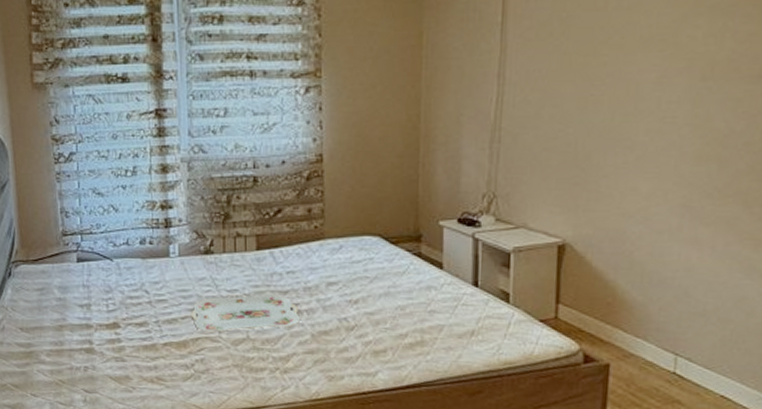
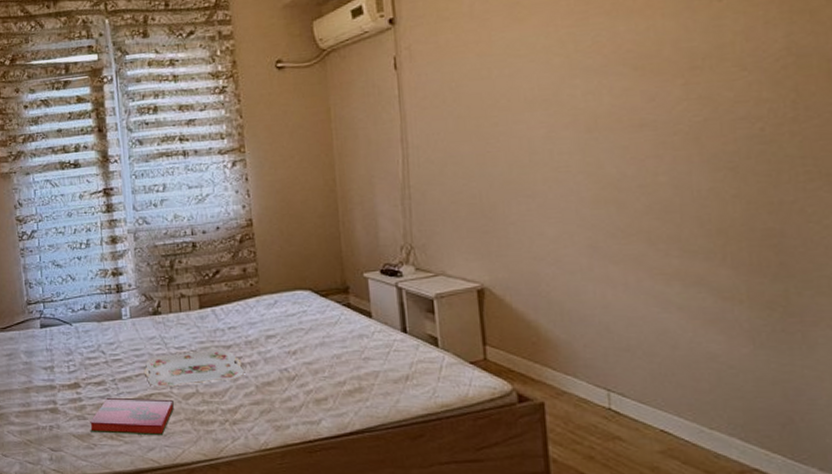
hardback book: none [129,339,221,381] -> present [90,397,174,435]

